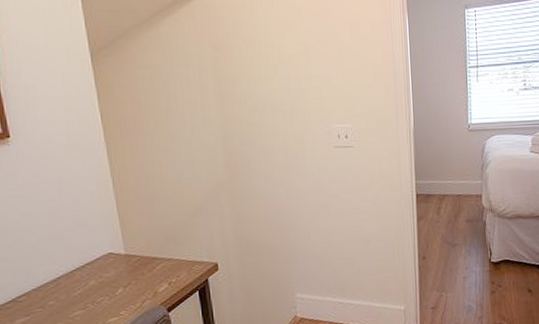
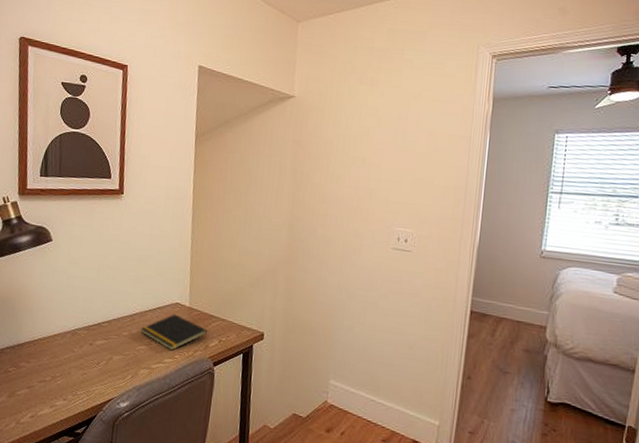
notepad: none [69,266,153,308] -> present [140,314,207,351]

